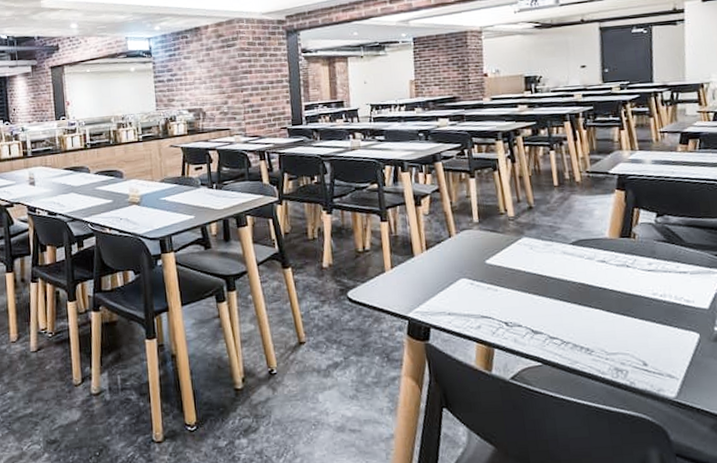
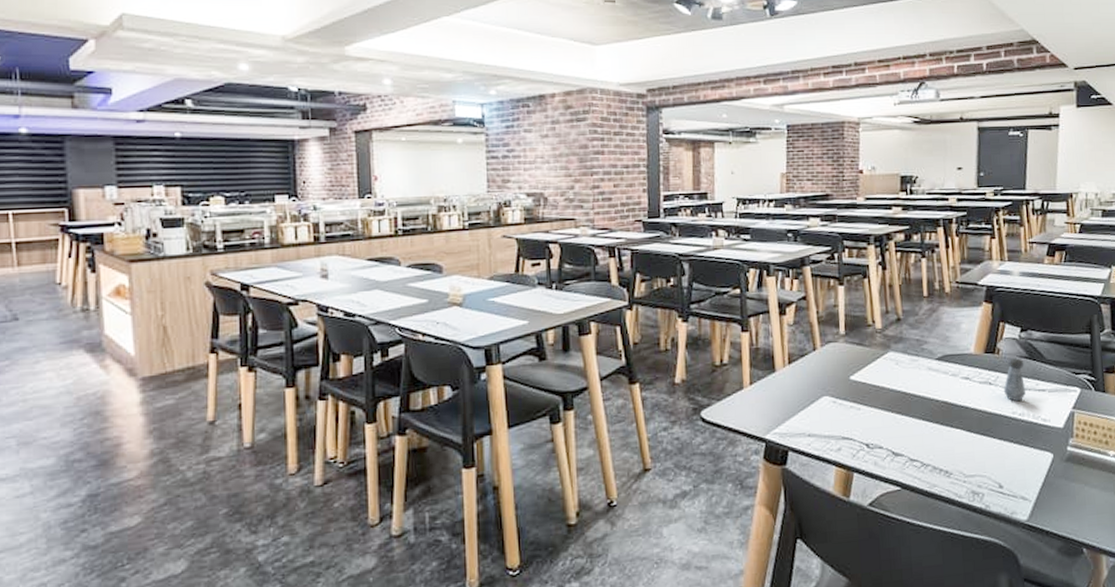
salt shaker: none [642,242,666,284] -> present [1003,358,1026,402]

